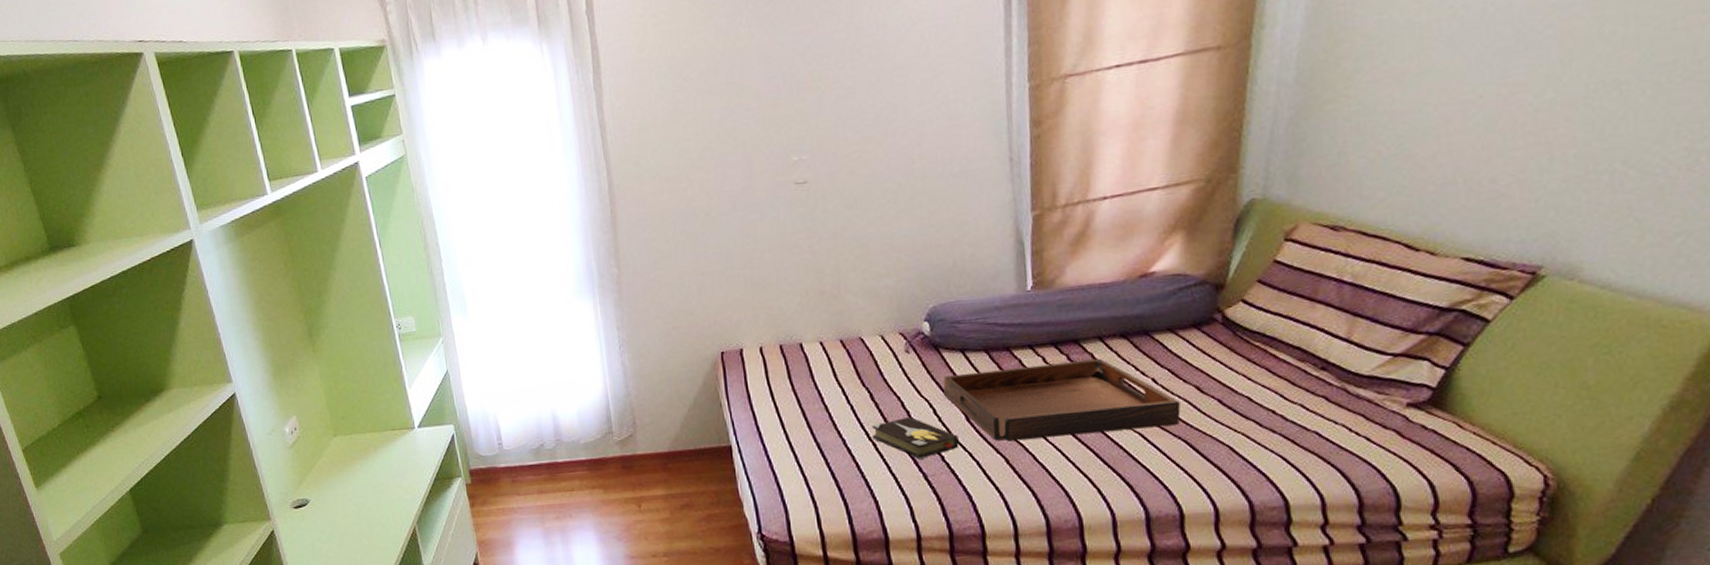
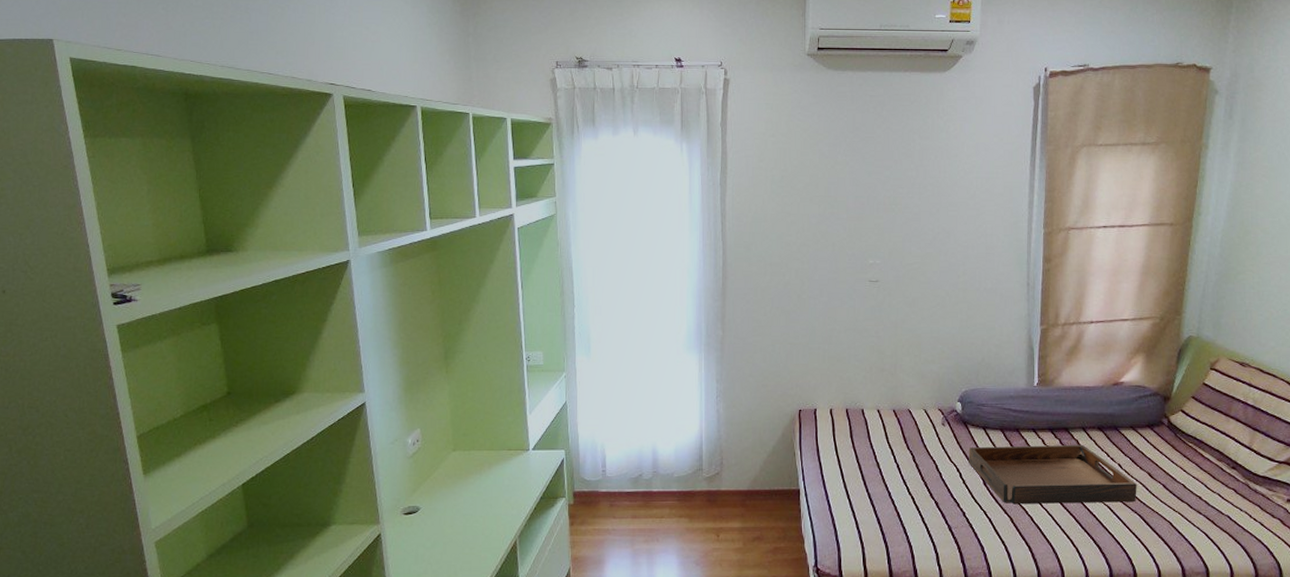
hardback book: present [871,416,959,460] -> none [911,477,977,514]

